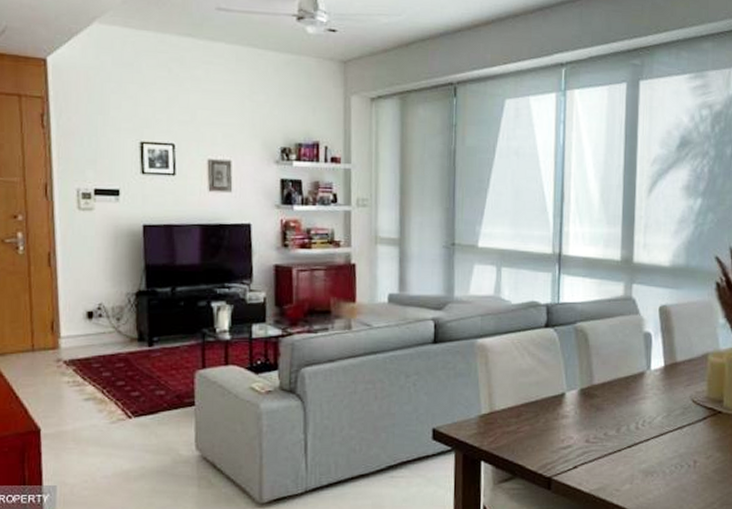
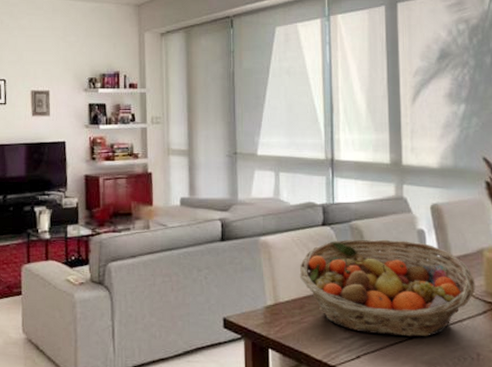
fruit basket: none [517,342,698,445] -> present [299,239,476,337]

